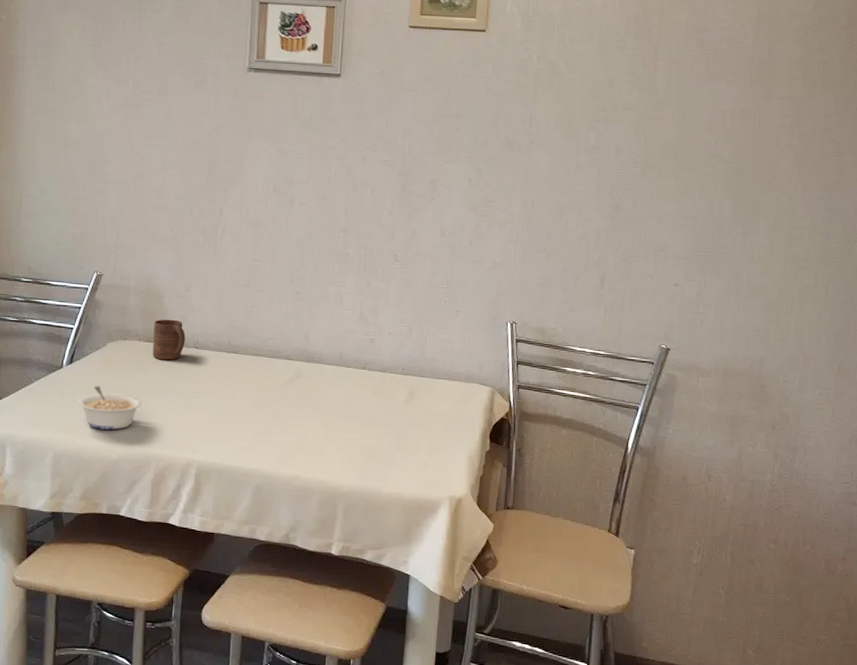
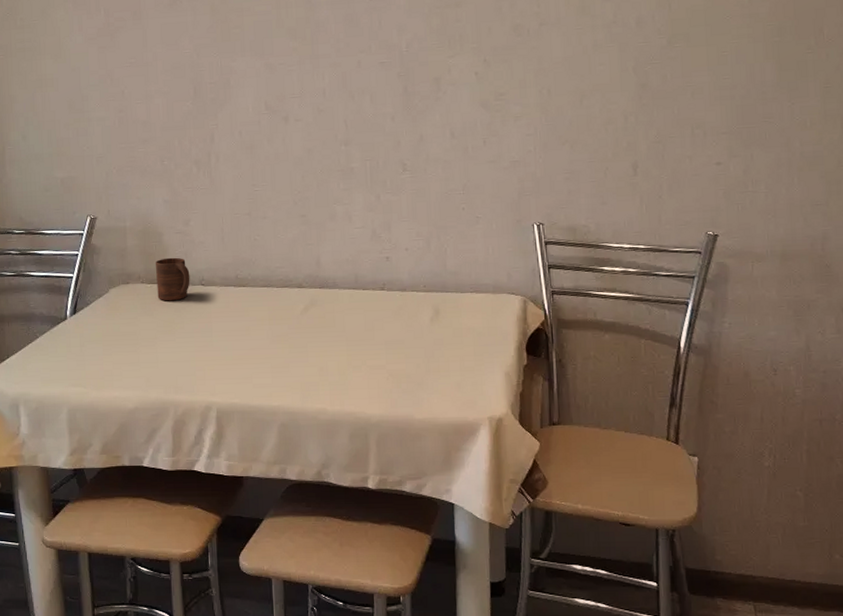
legume: present [78,386,142,430] -> none [87,334,153,379]

